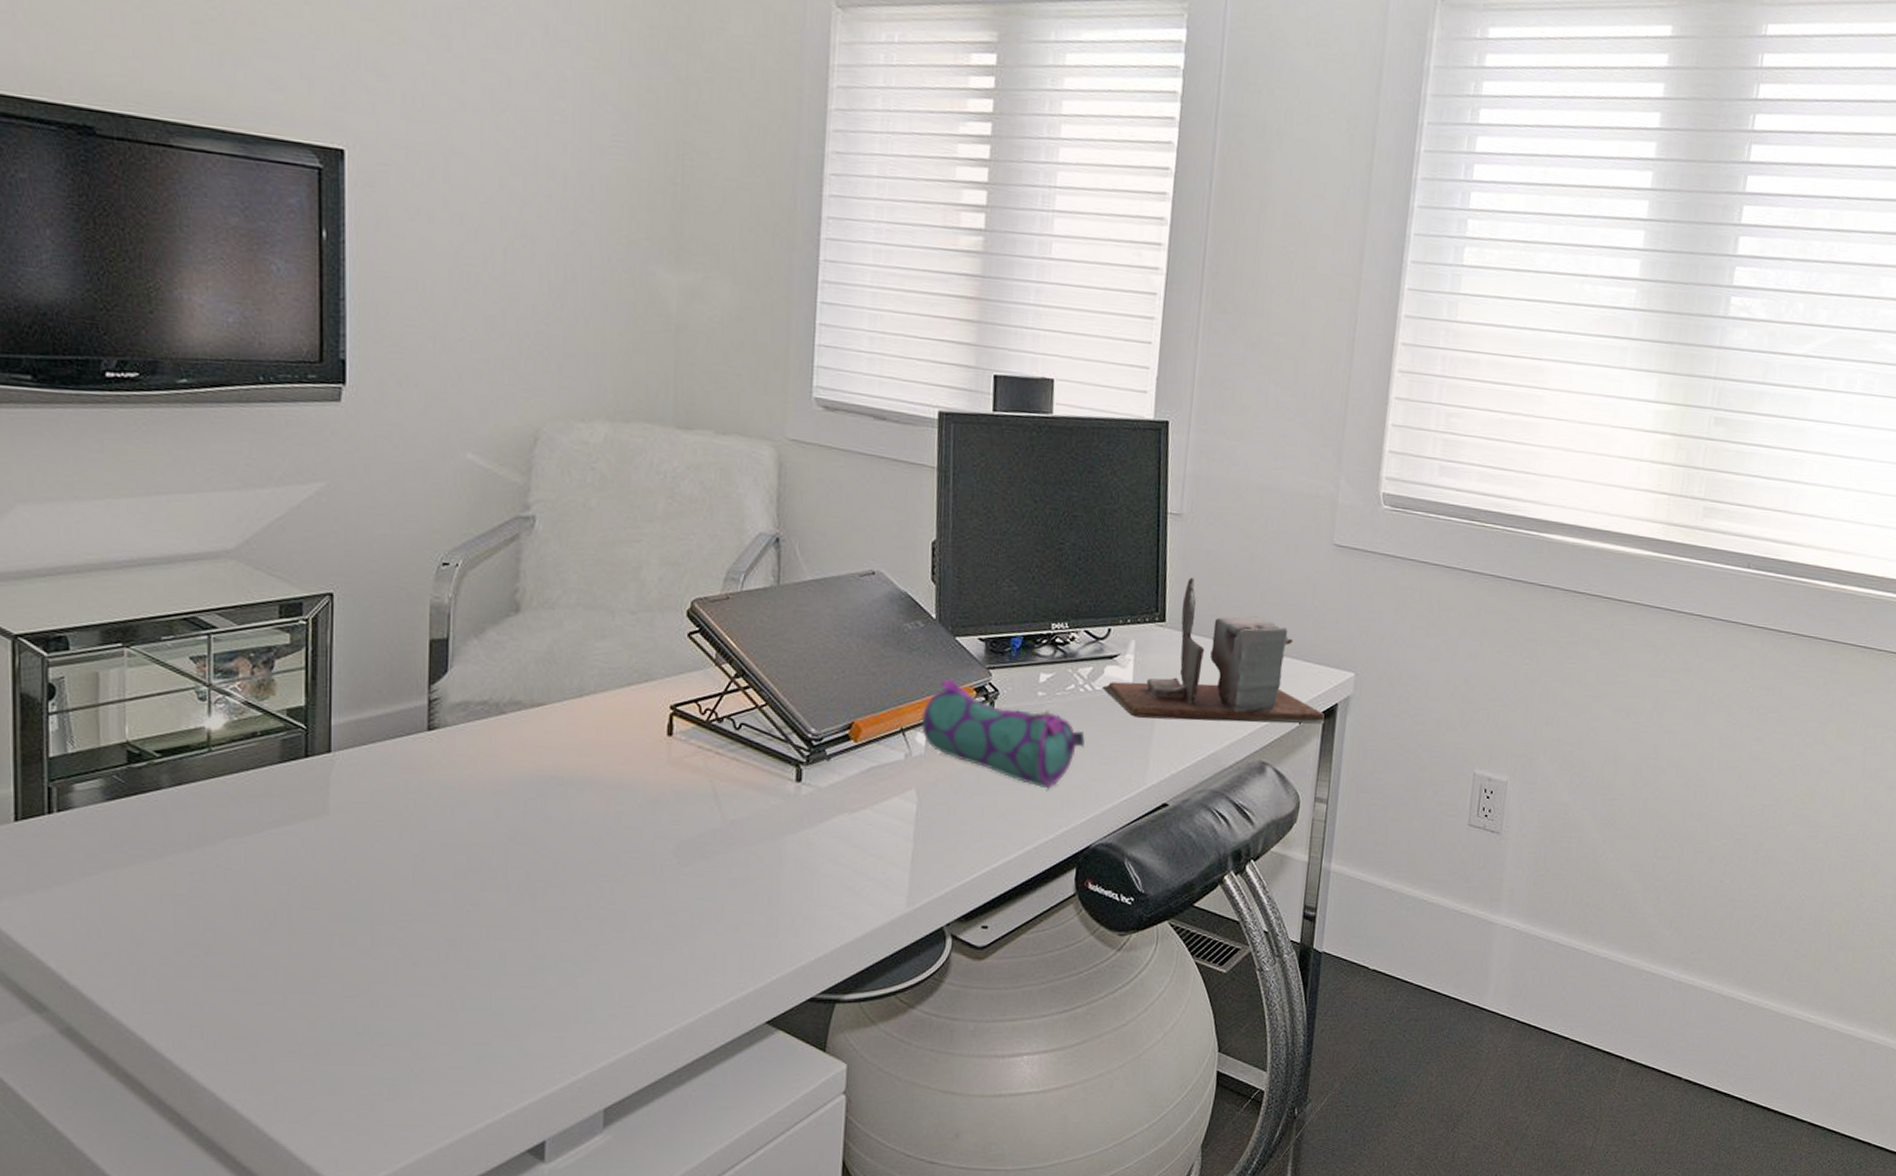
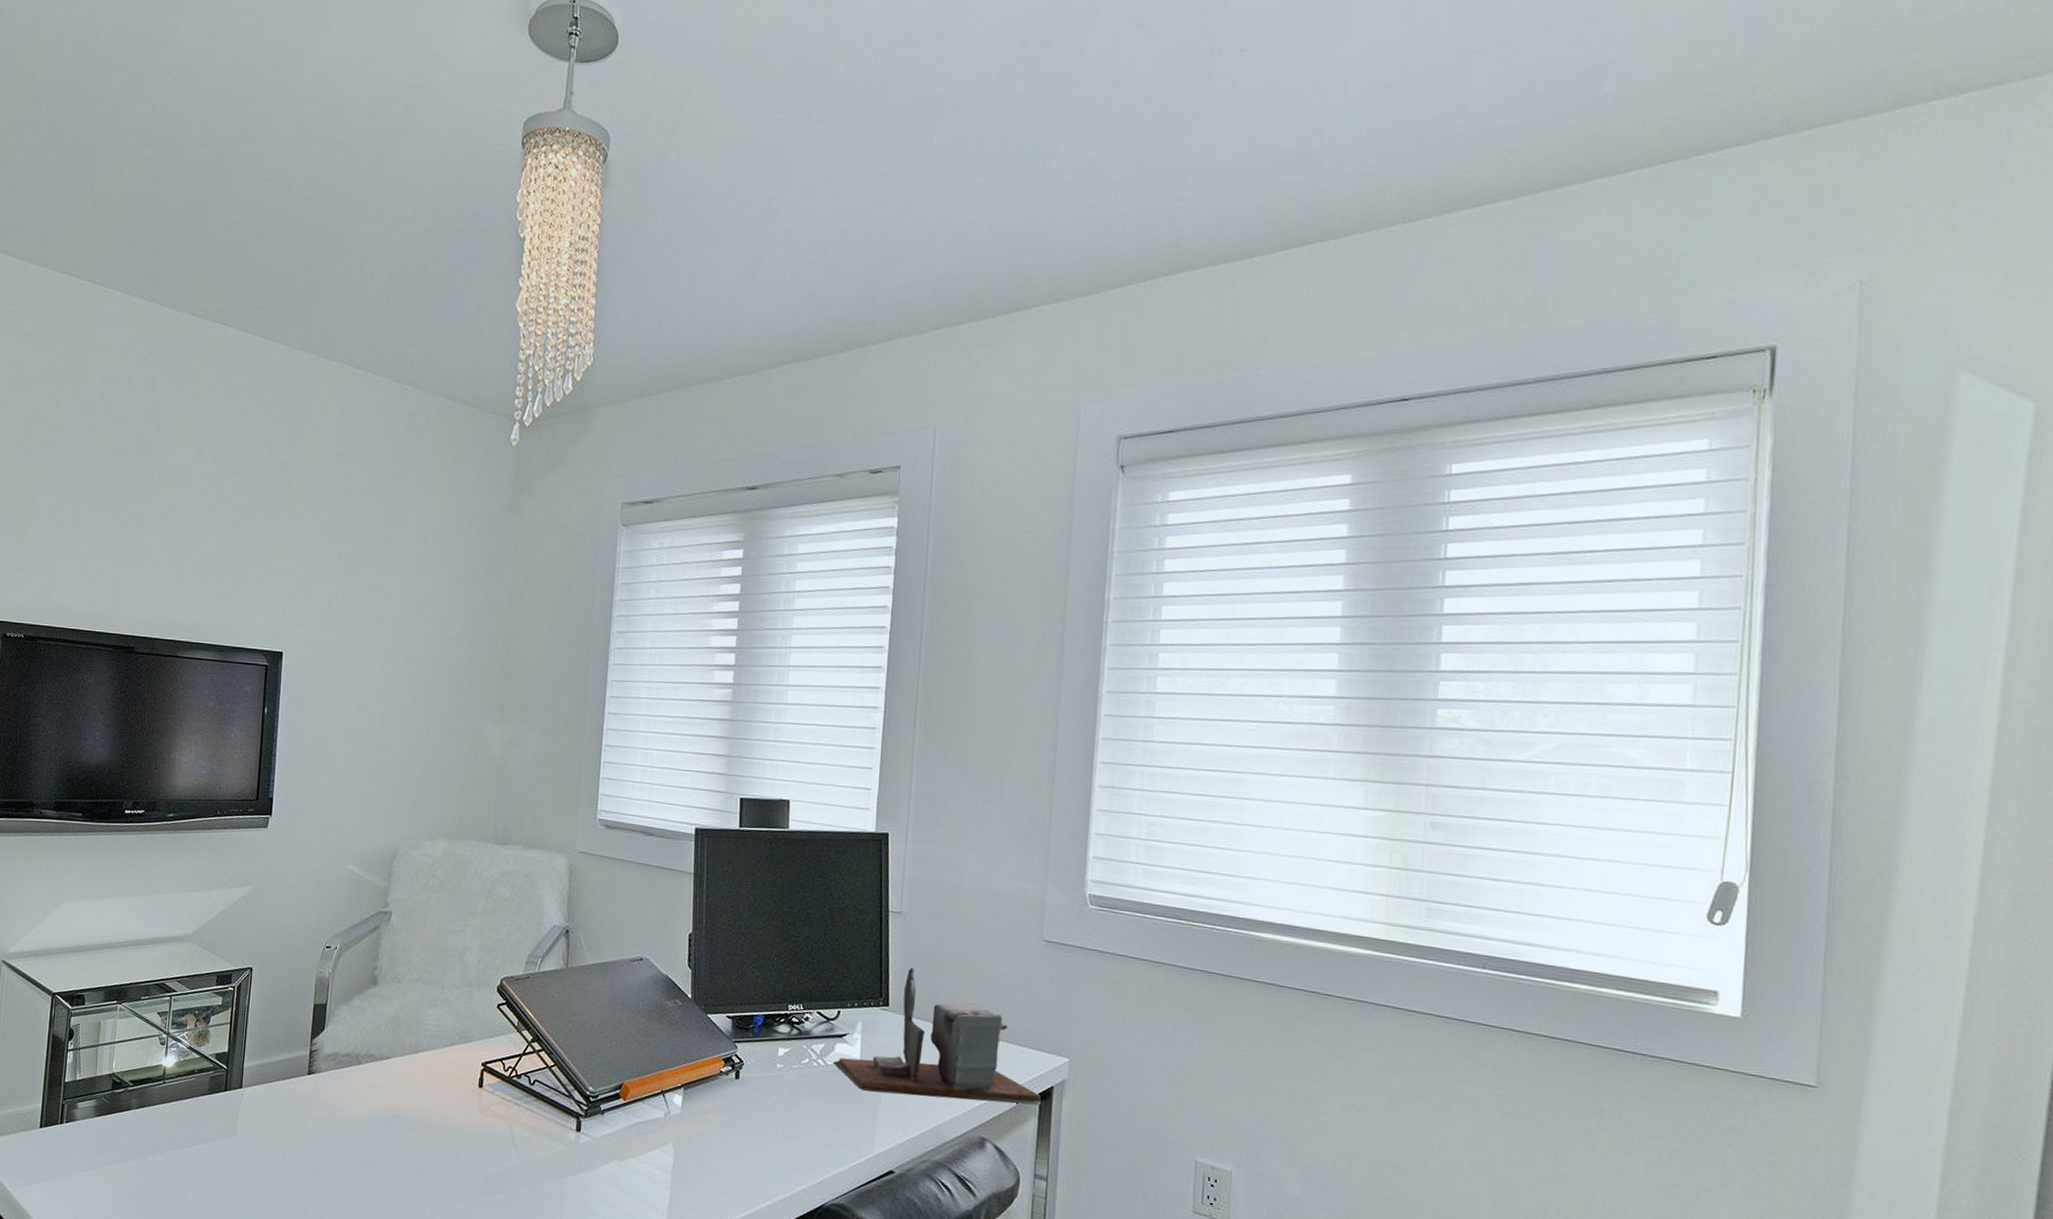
pencil case: present [920,679,1085,789] -> none [677,1050,818,1151]

